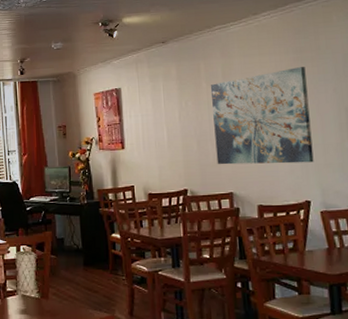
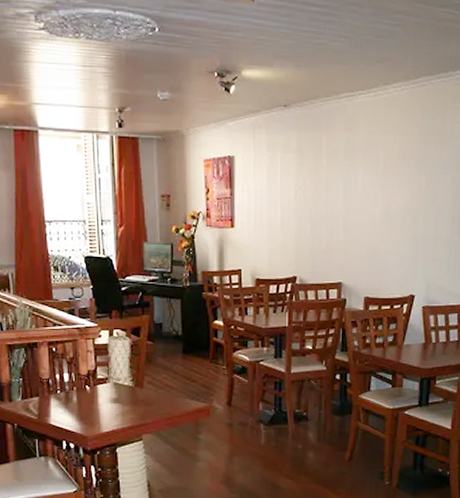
wall art: present [210,67,314,165] -> none [329,151,428,256]

